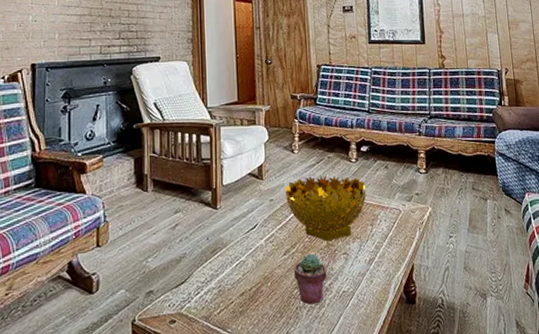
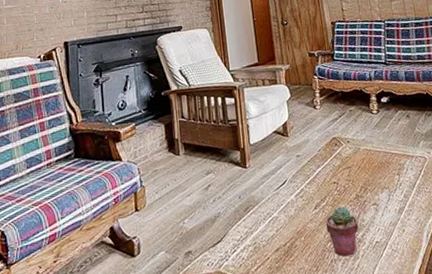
decorative bowl: present [284,175,366,242] -> none [310,128,391,194]

